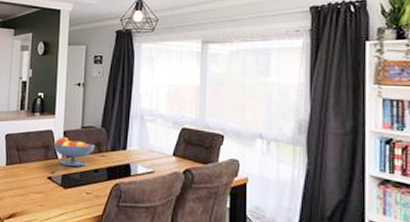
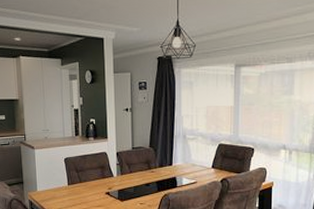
fruit bowl: present [53,136,95,166] -> none [108,157,145,182]

